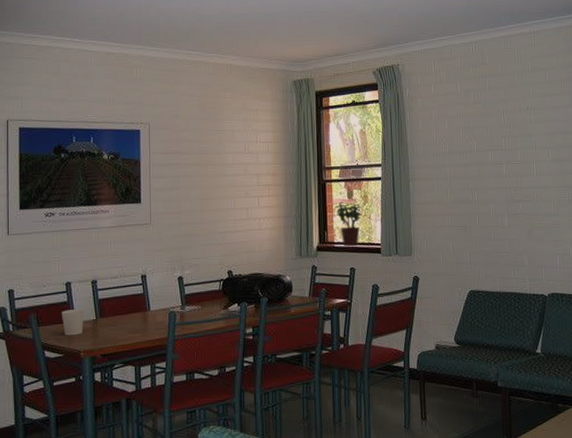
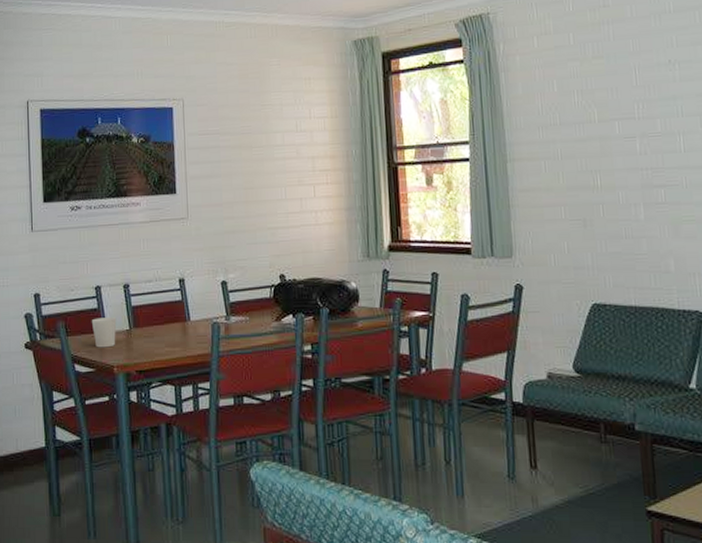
potted plant: present [335,202,361,247] -> none [410,190,445,246]

